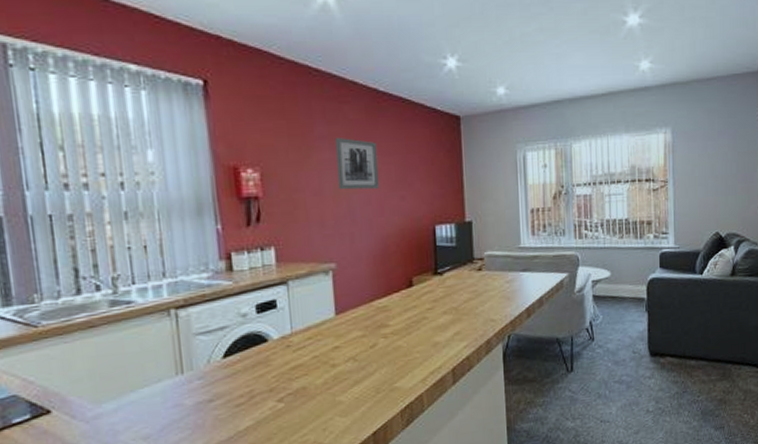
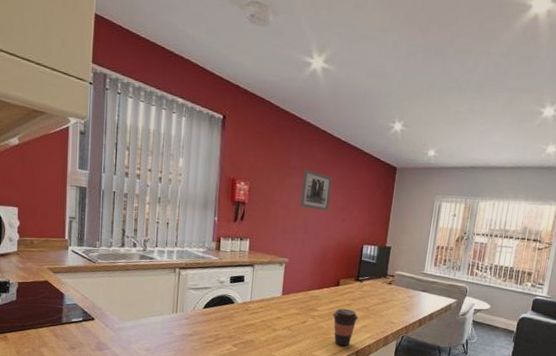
coffee cup: none [411,314,446,367] -> present [333,308,358,346]

